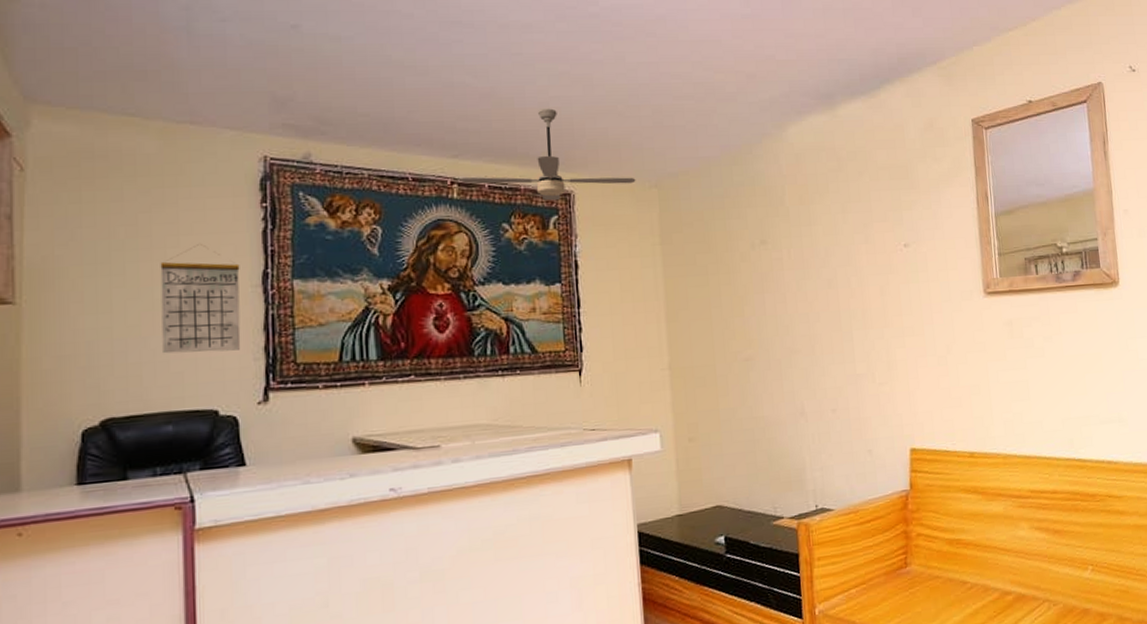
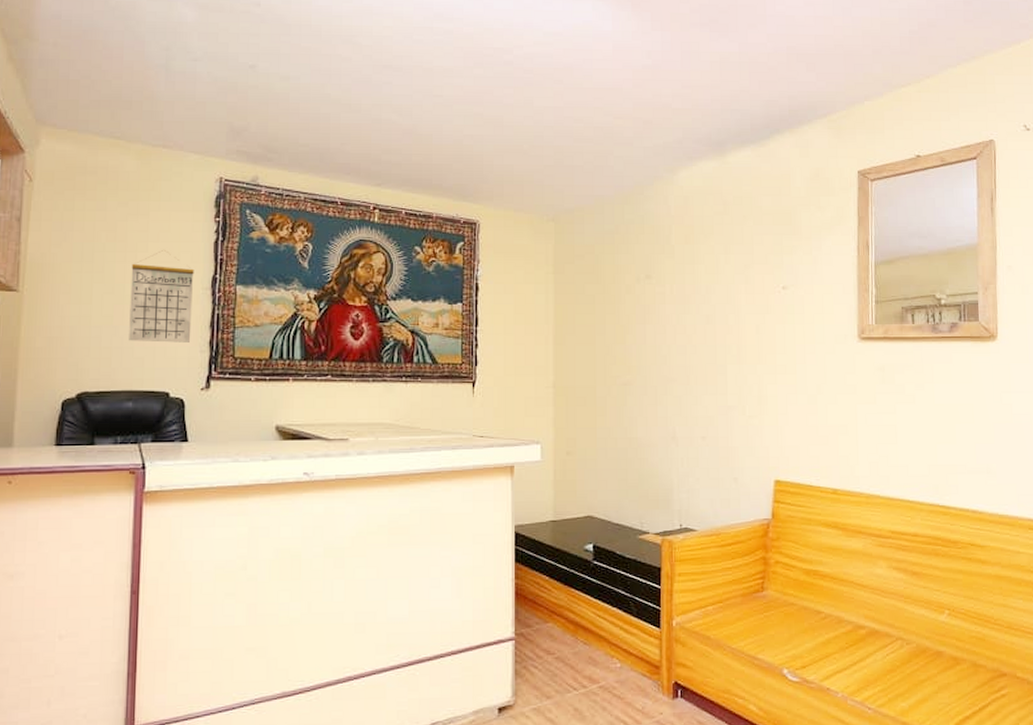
ceiling fan: present [461,108,636,201] -> none [382,145,535,229]

